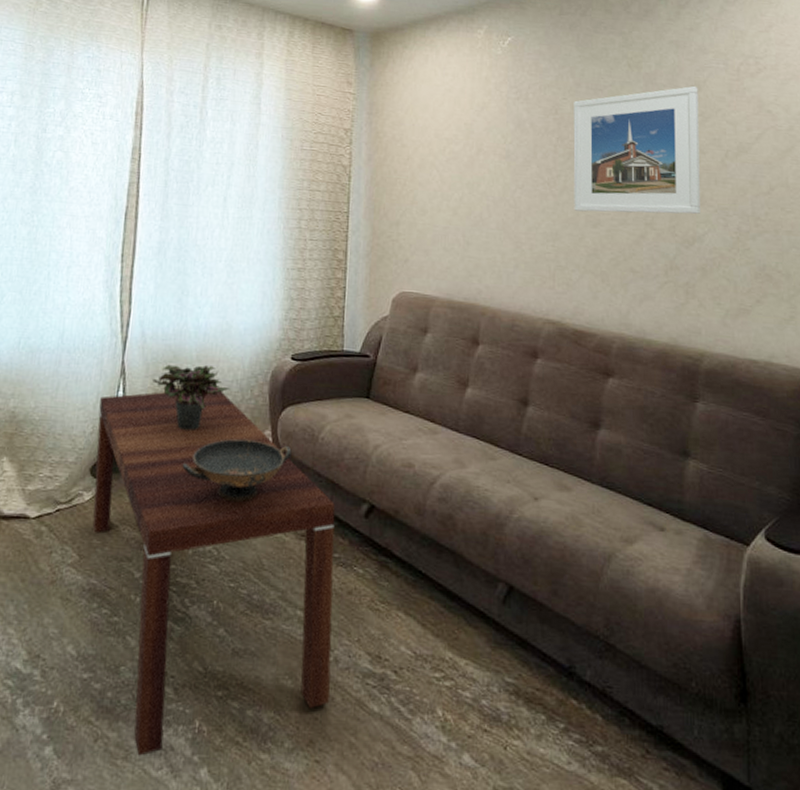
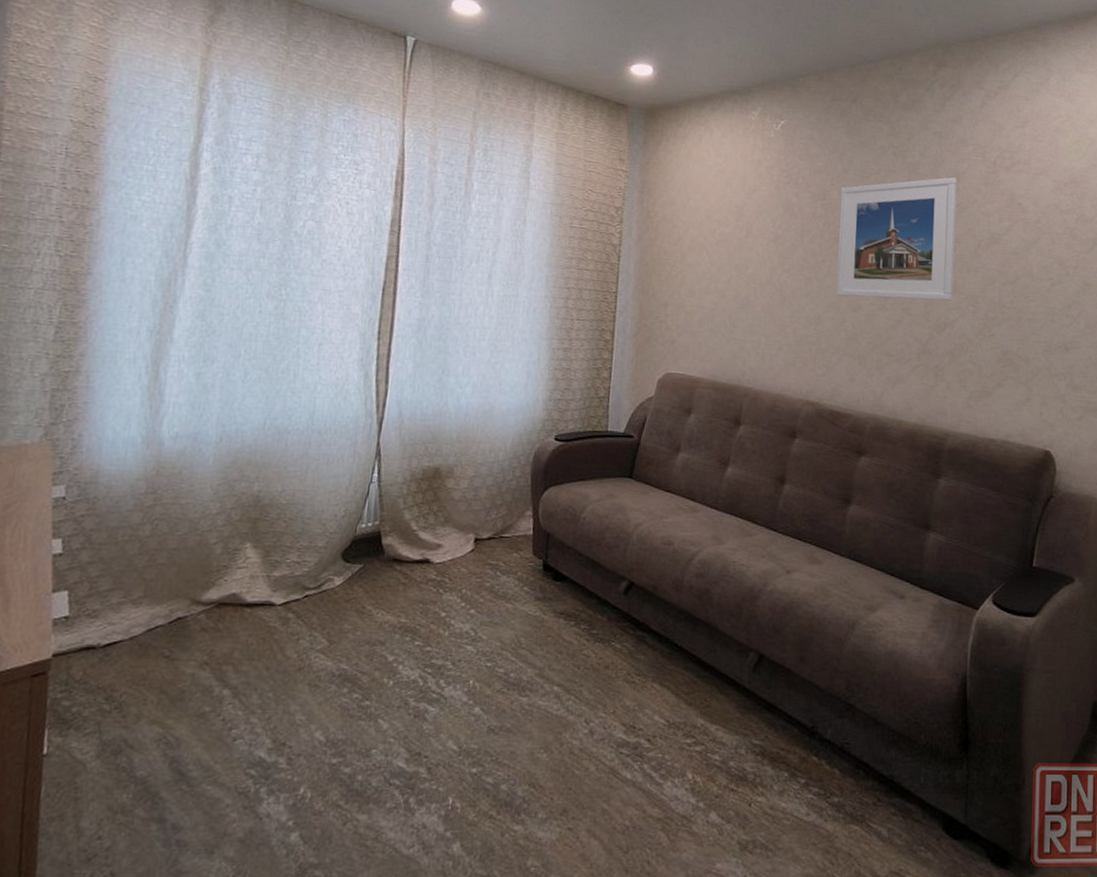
coffee table: present [92,390,335,756] -> none [343,472,595,836]
potted plant: present [152,364,231,431] -> none [410,445,492,513]
decorative bowl: present [182,438,292,503] -> none [439,519,553,583]

